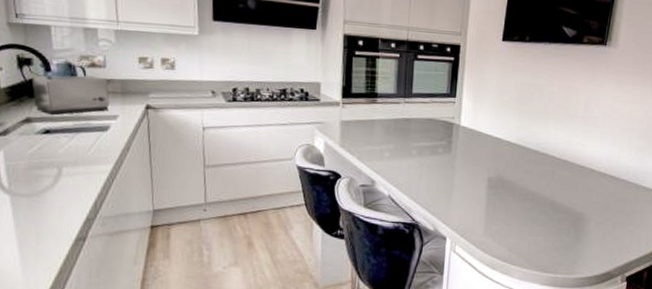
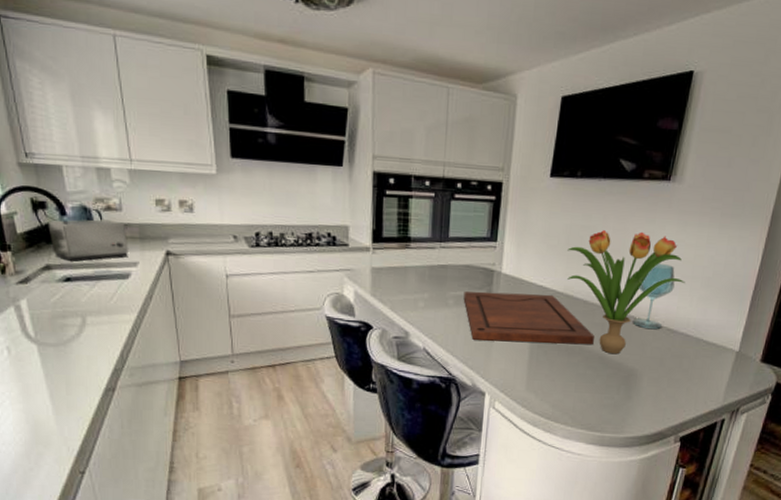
cutting board: none [426,142,545,192] -> present [463,291,594,345]
flower arrangement: none [519,88,624,200] -> present [567,230,685,355]
wine glass: none [580,118,615,177] -> present [633,264,675,330]

